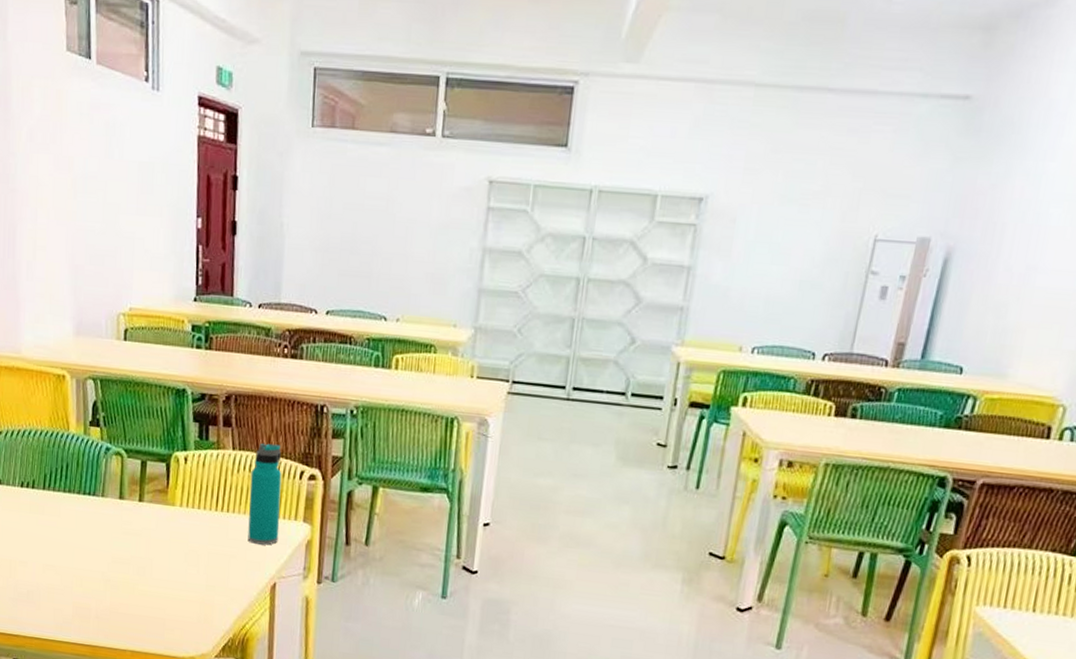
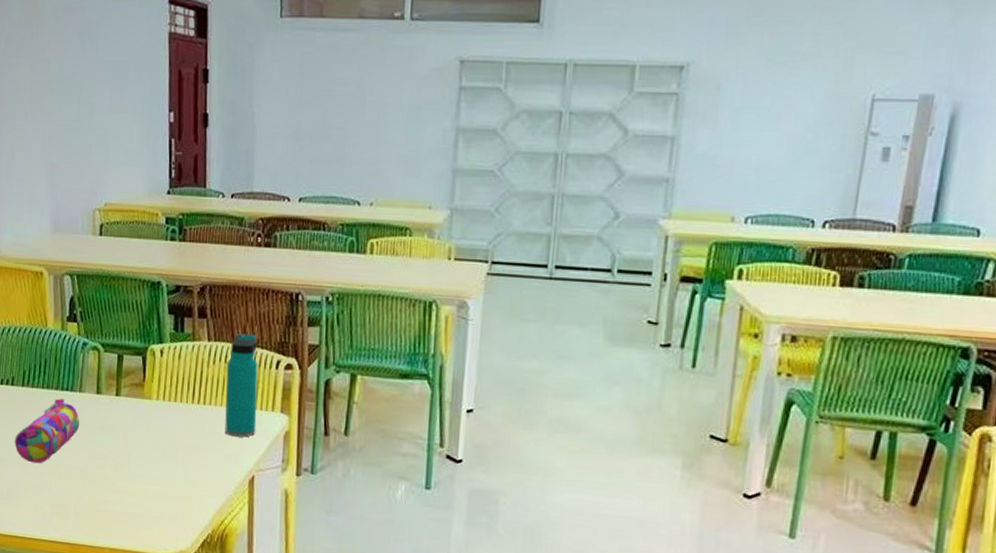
pencil case: none [35,503,102,567] -> present [15,398,80,464]

